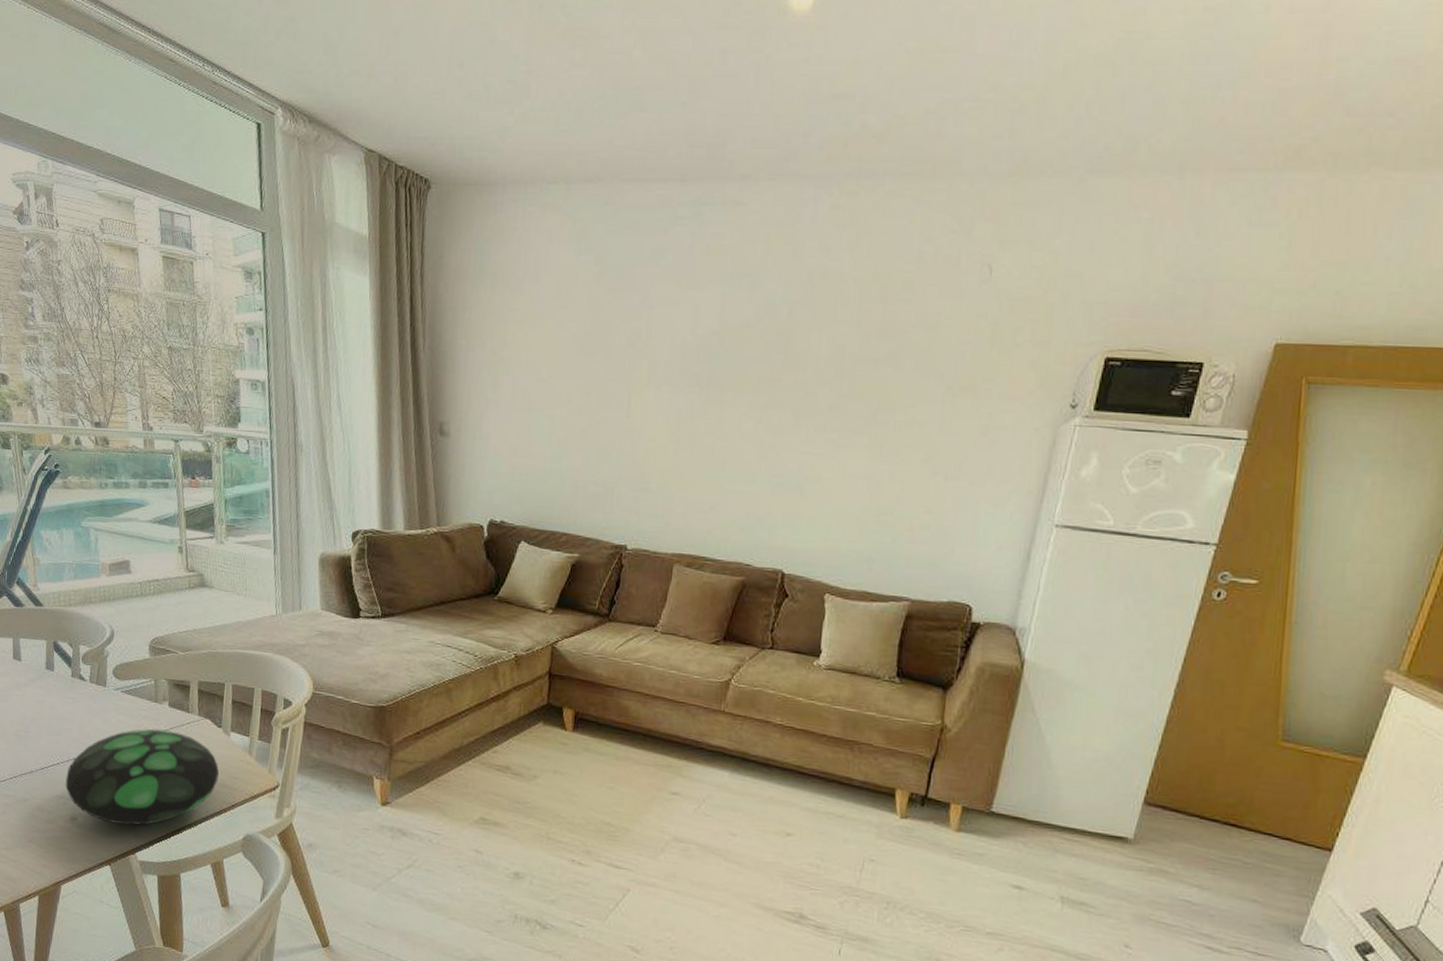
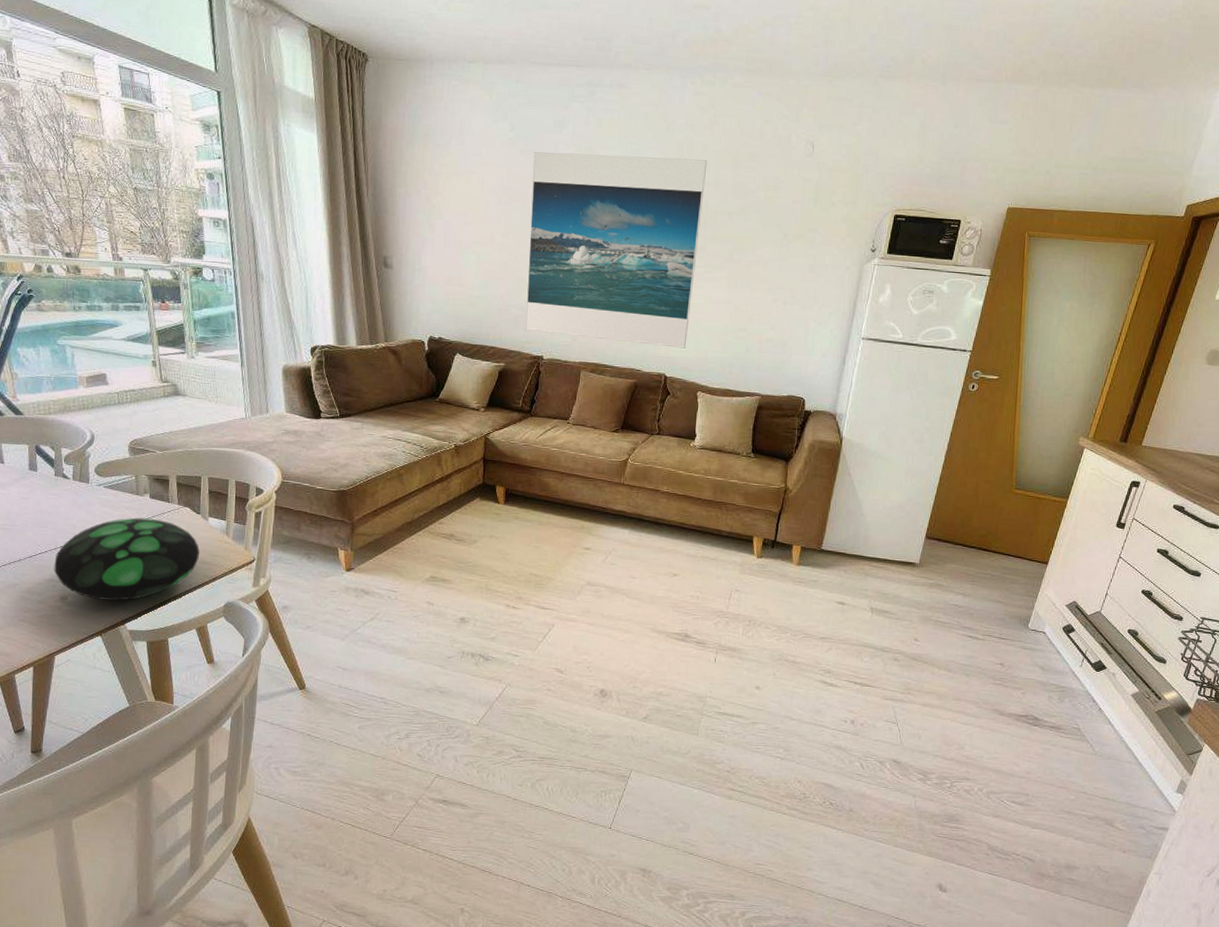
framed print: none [606,289,846,537] -> present [525,152,708,348]

